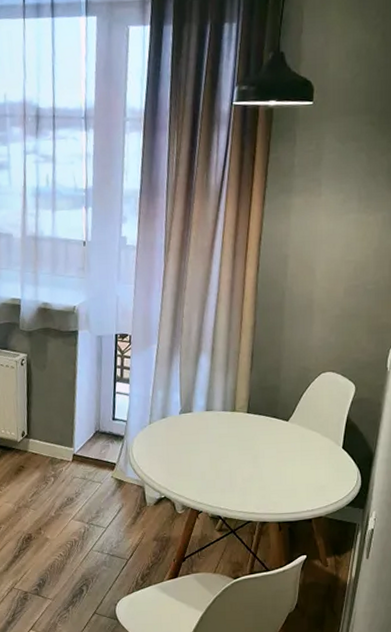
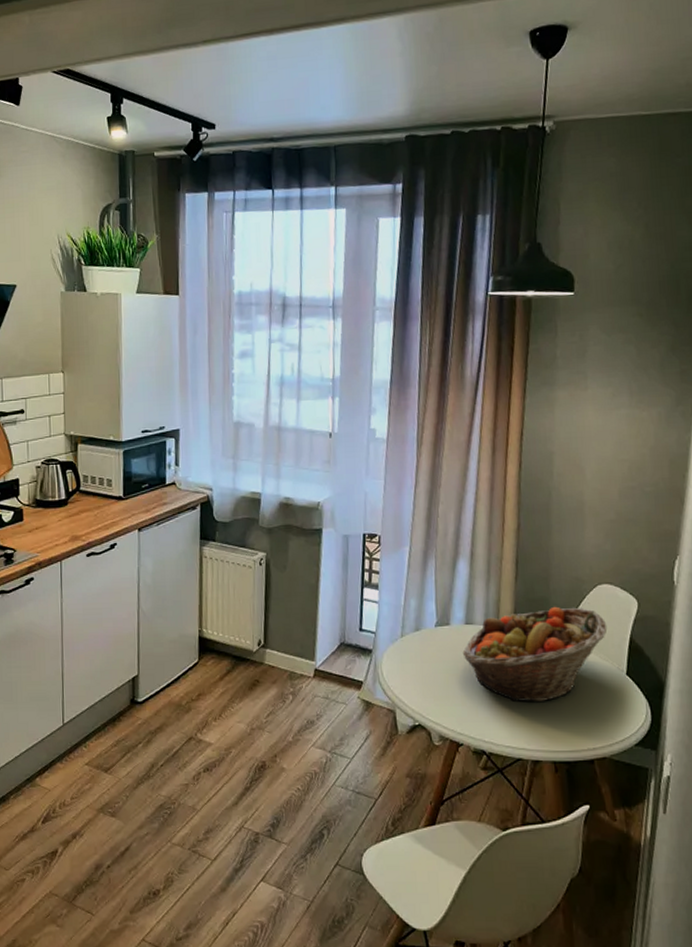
fruit basket: none [203,392,328,475] -> present [462,606,608,703]

